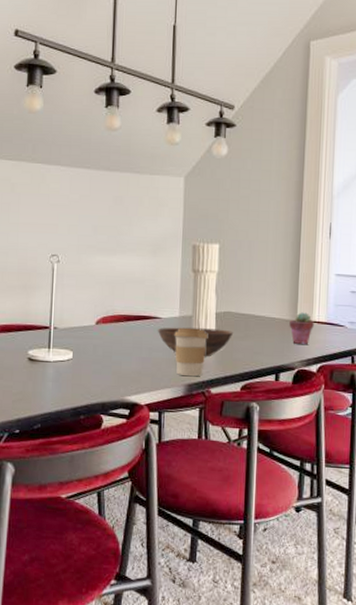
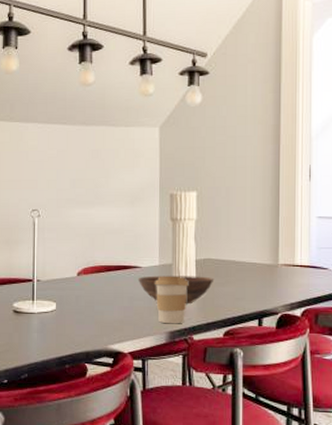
potted succulent: present [289,312,314,344] -> none [271,256,296,288]

